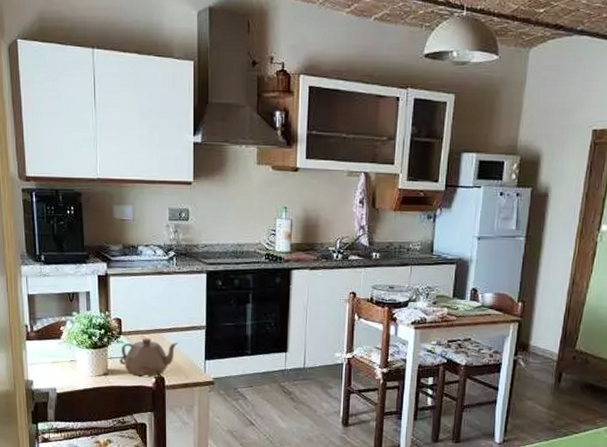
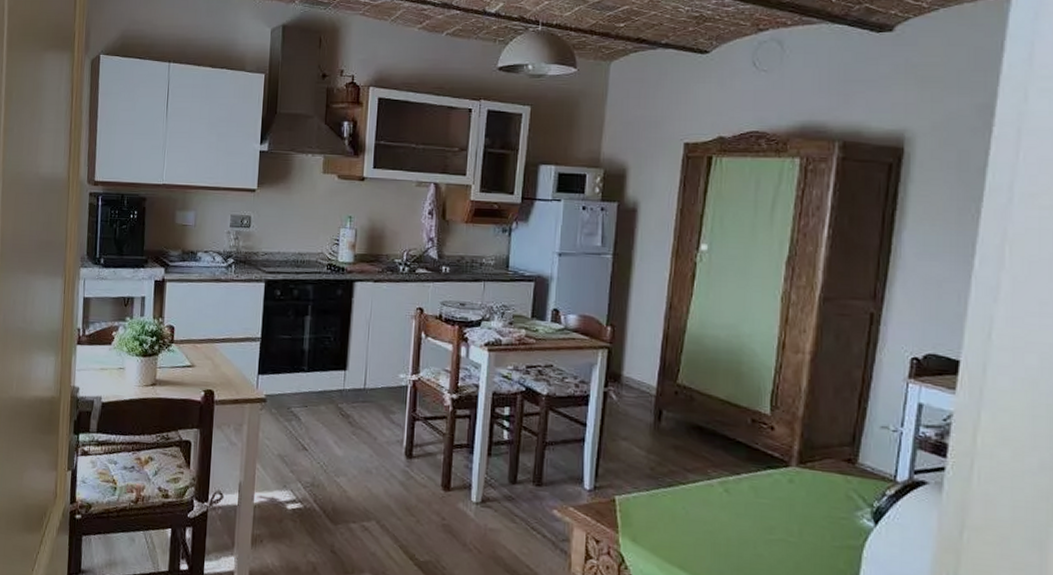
teapot: present [120,338,178,376] -> none [169,348,231,389]

